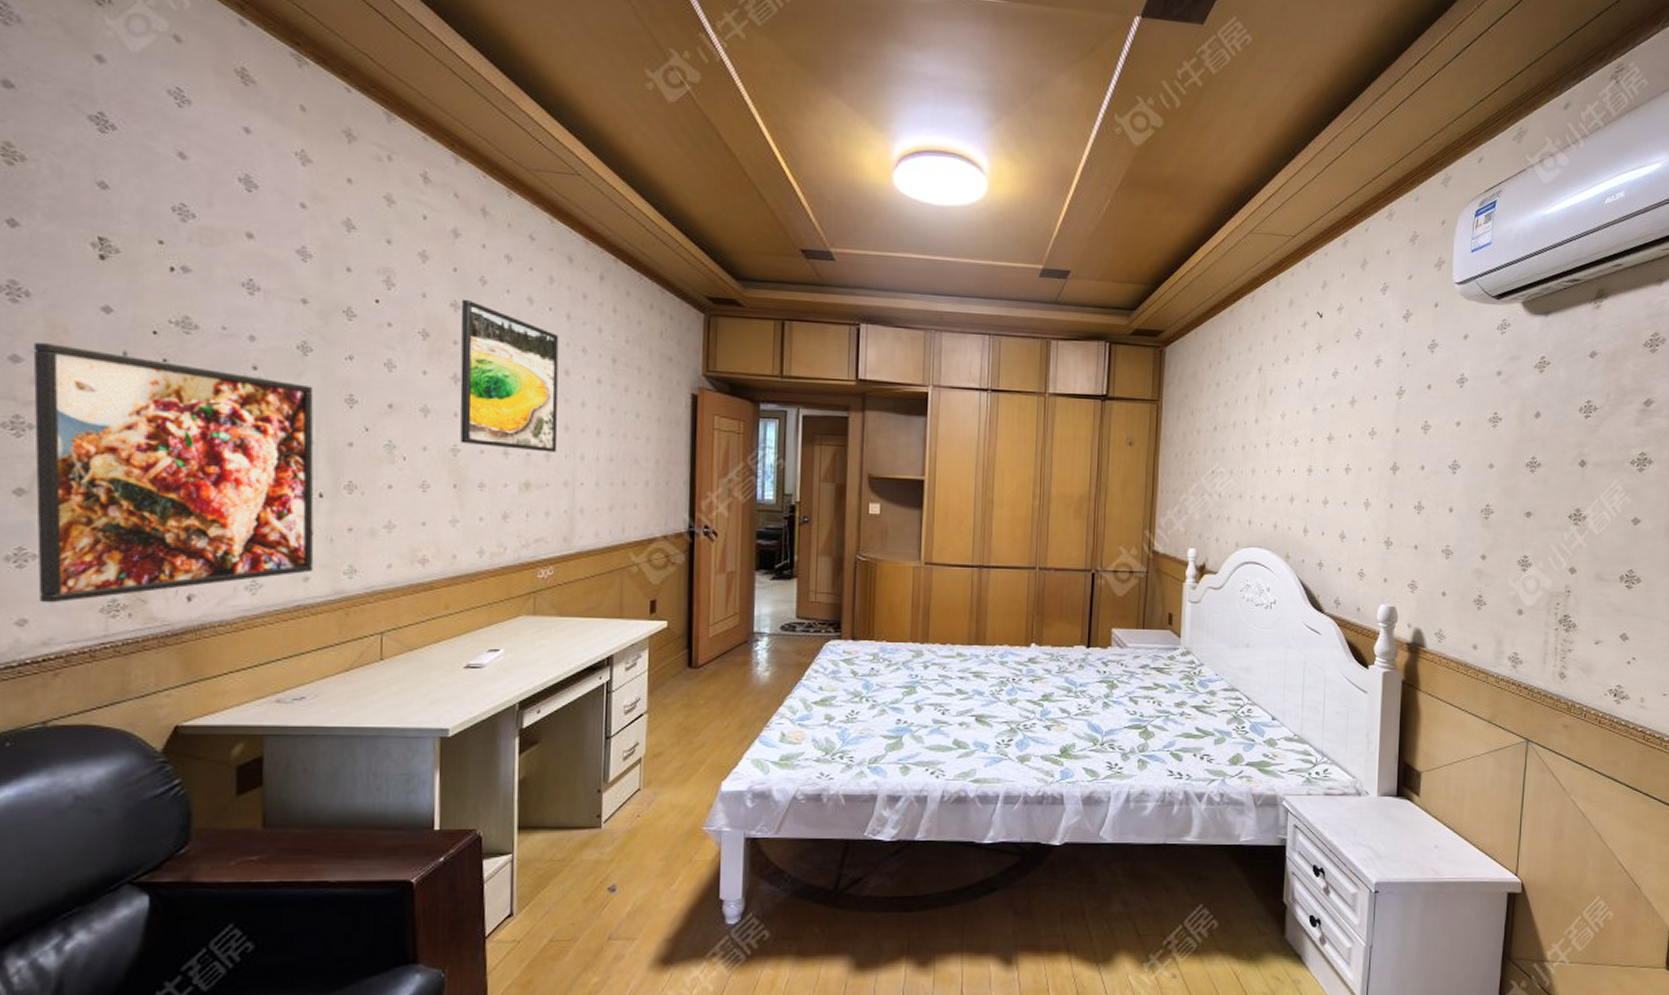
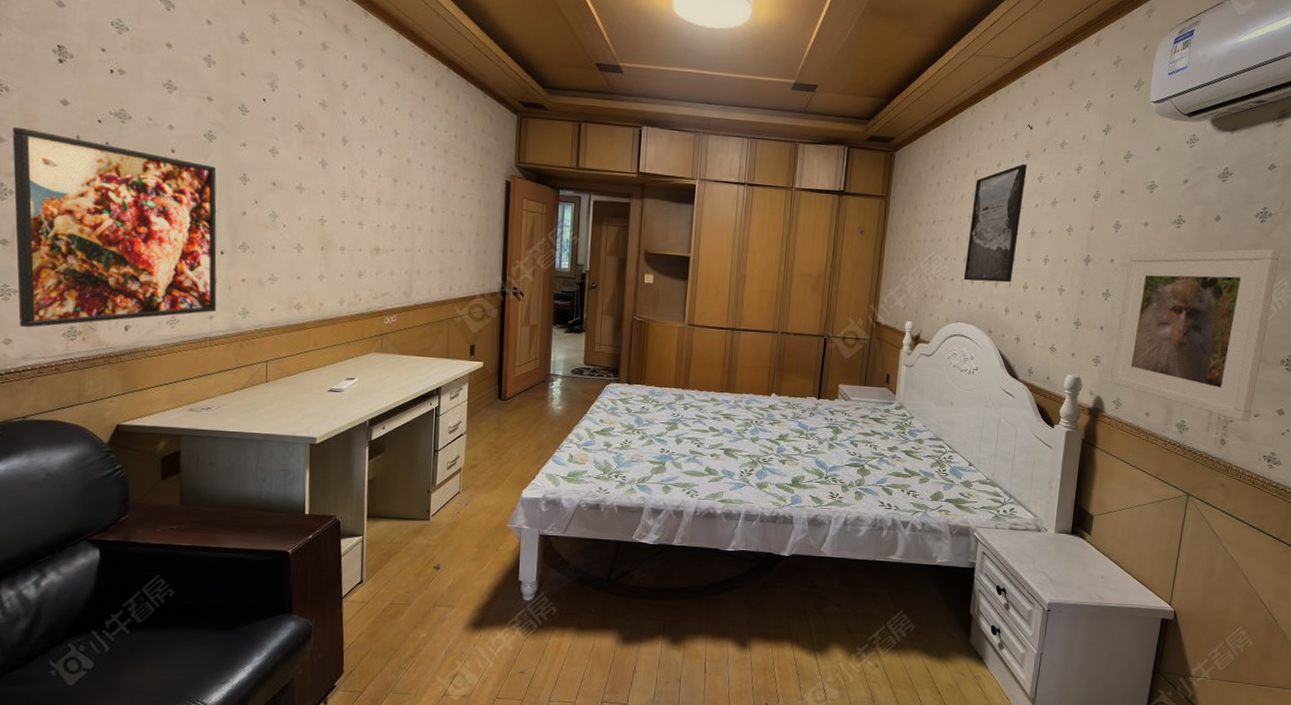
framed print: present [460,299,559,453] -> none [326,99,403,225]
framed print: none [1253,357,1319,498] -> present [963,163,1027,283]
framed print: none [1429,447,1610,650] -> present [1109,248,1281,421]

